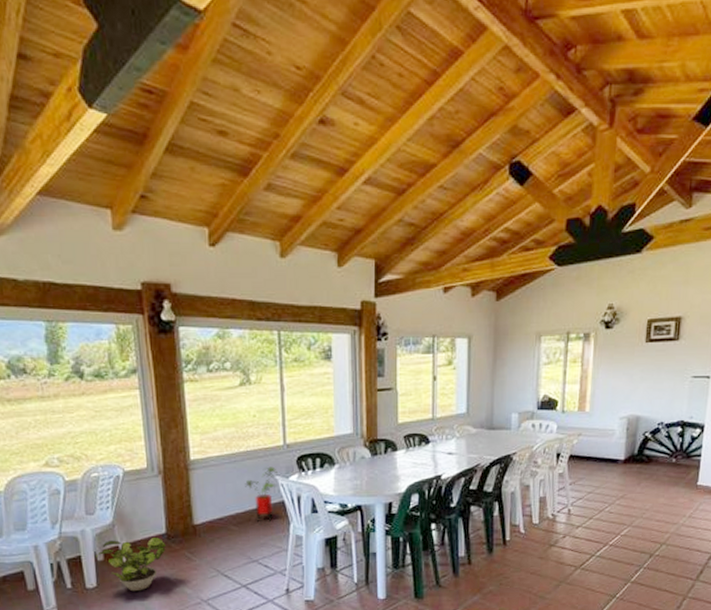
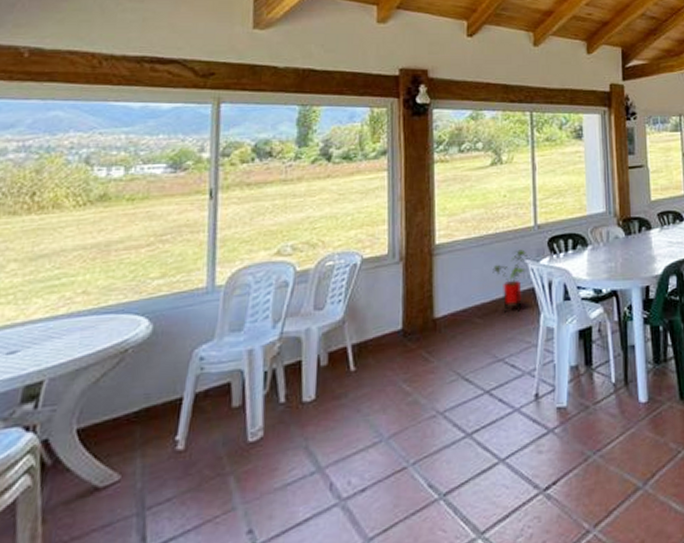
potted plant: present [96,537,166,592] -> none [319,335,401,404]

